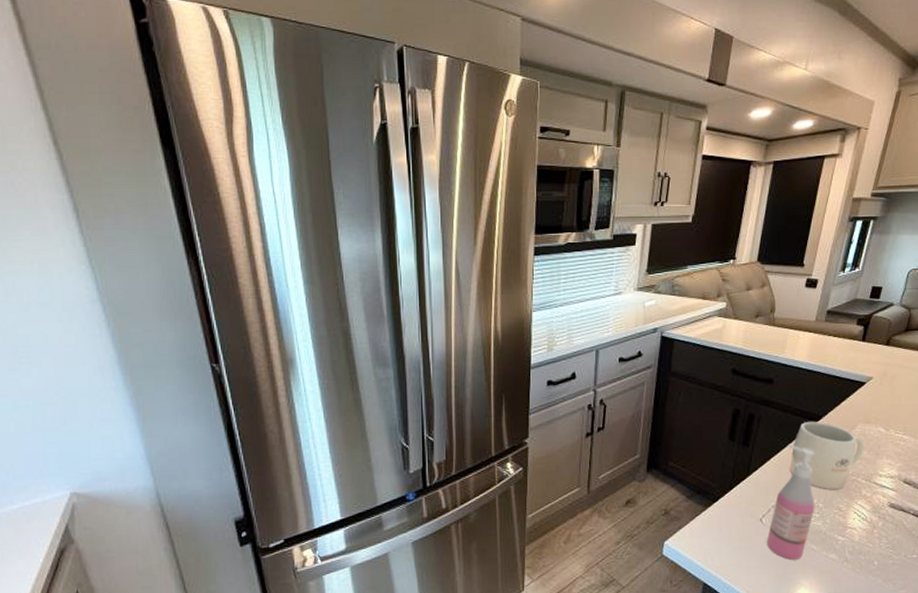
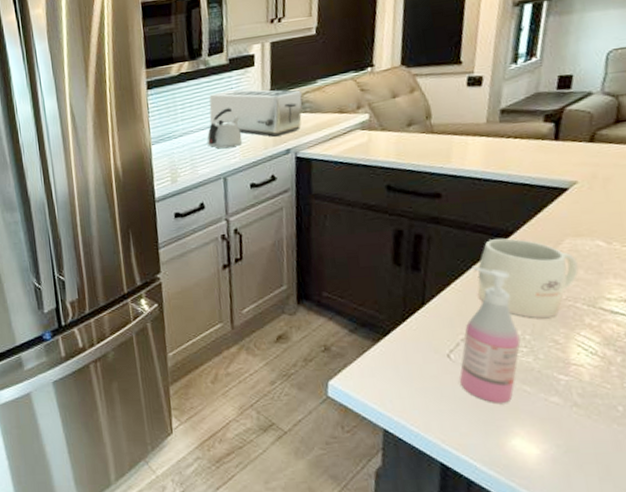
kettle: none [584,283,617,322] -> present [206,108,243,149]
toaster: none [589,266,673,315] -> present [209,89,302,137]

